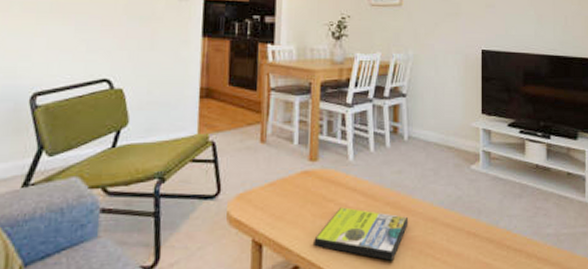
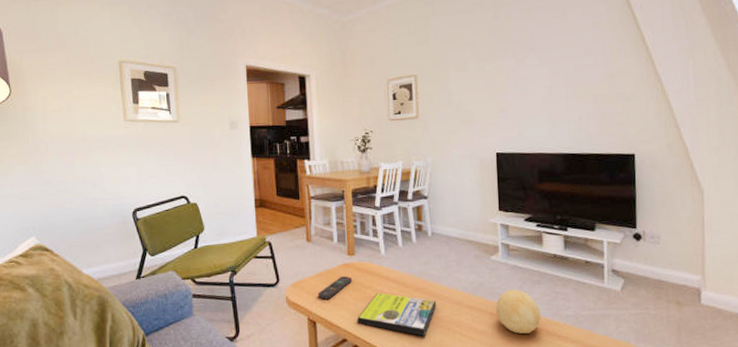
remote control: none [268,186,313,216] -> present [318,276,353,300]
decorative ball: none [473,204,521,256] -> present [495,289,541,334]

